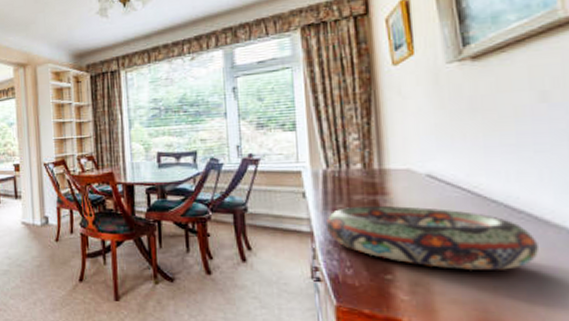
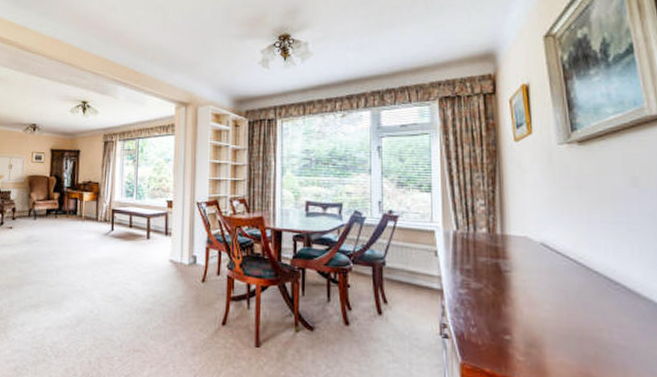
decorative bowl: present [325,205,539,270] -> none [454,267,631,337]

